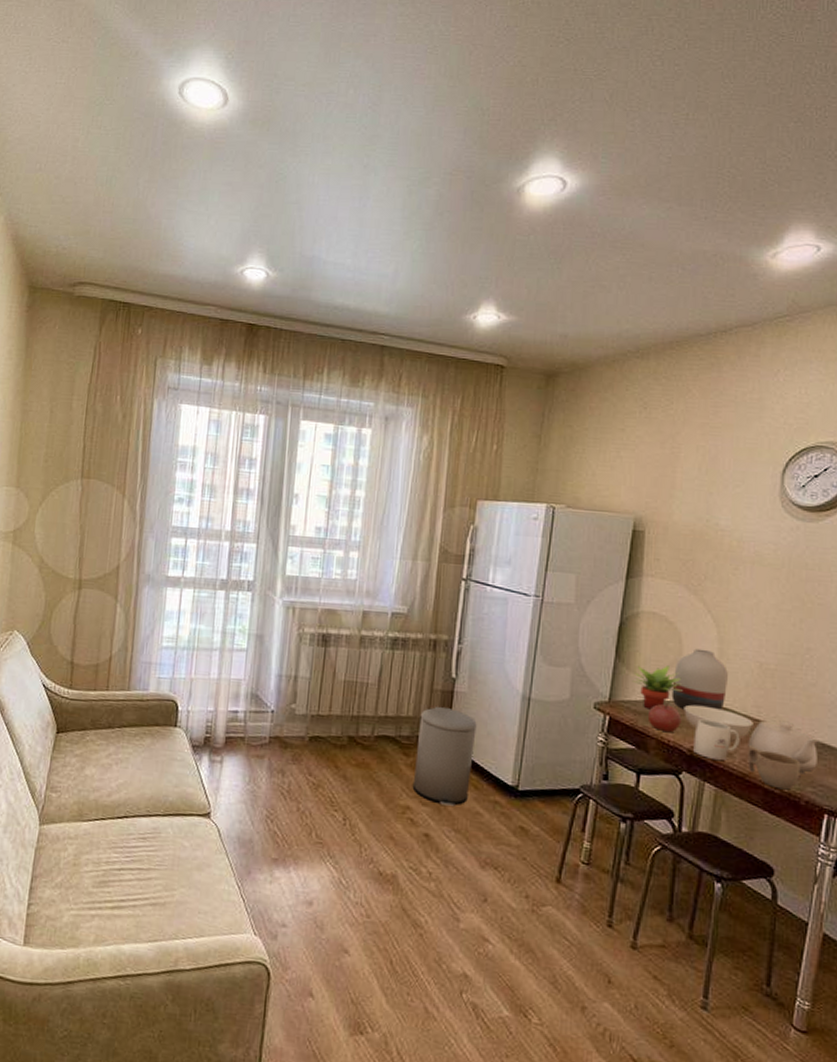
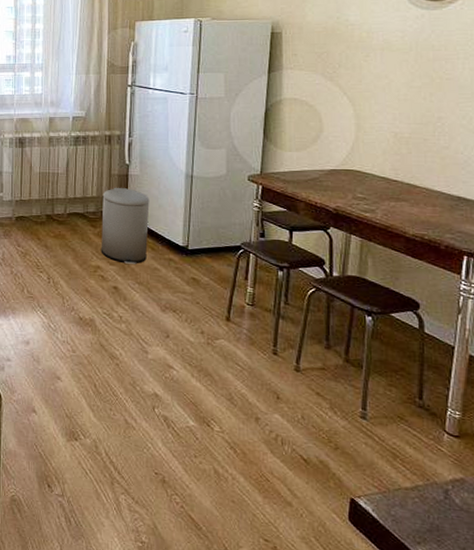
succulent plant: present [631,665,682,710] -> none [279,141,324,178]
fruit: present [647,704,682,733] -> none [295,172,327,196]
vase: present [671,648,728,710] -> none [316,125,366,176]
bowl: present [684,704,753,741] -> none [327,172,392,199]
mug: present [693,719,740,761] -> none [338,183,381,217]
cup: present [747,745,801,790] -> none [388,202,439,237]
teapot: present [748,720,819,774] -> none [388,180,455,224]

